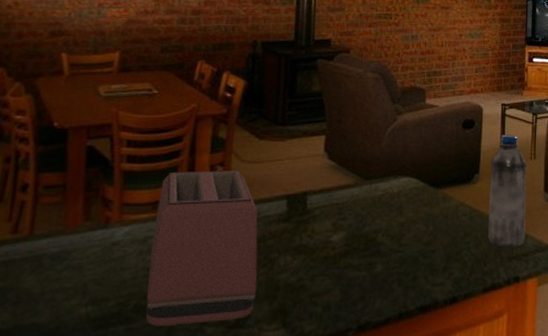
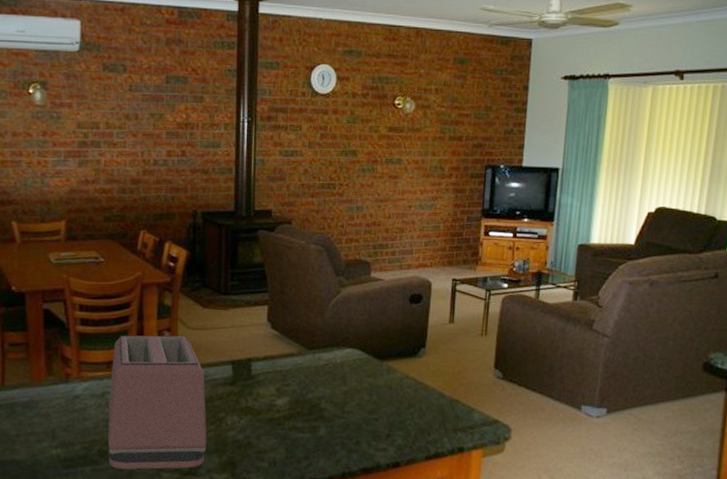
water bottle: present [488,134,527,248] -> none [433,310,478,420]

